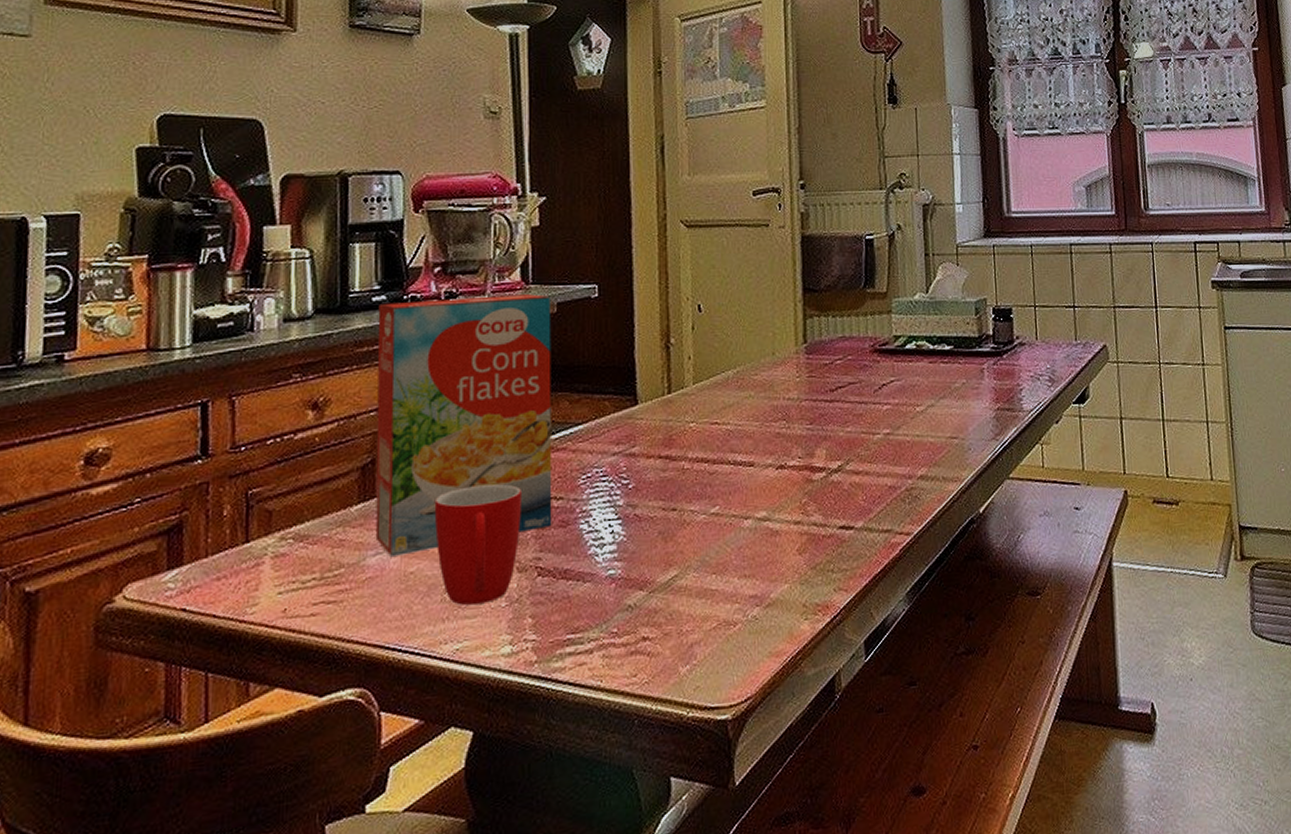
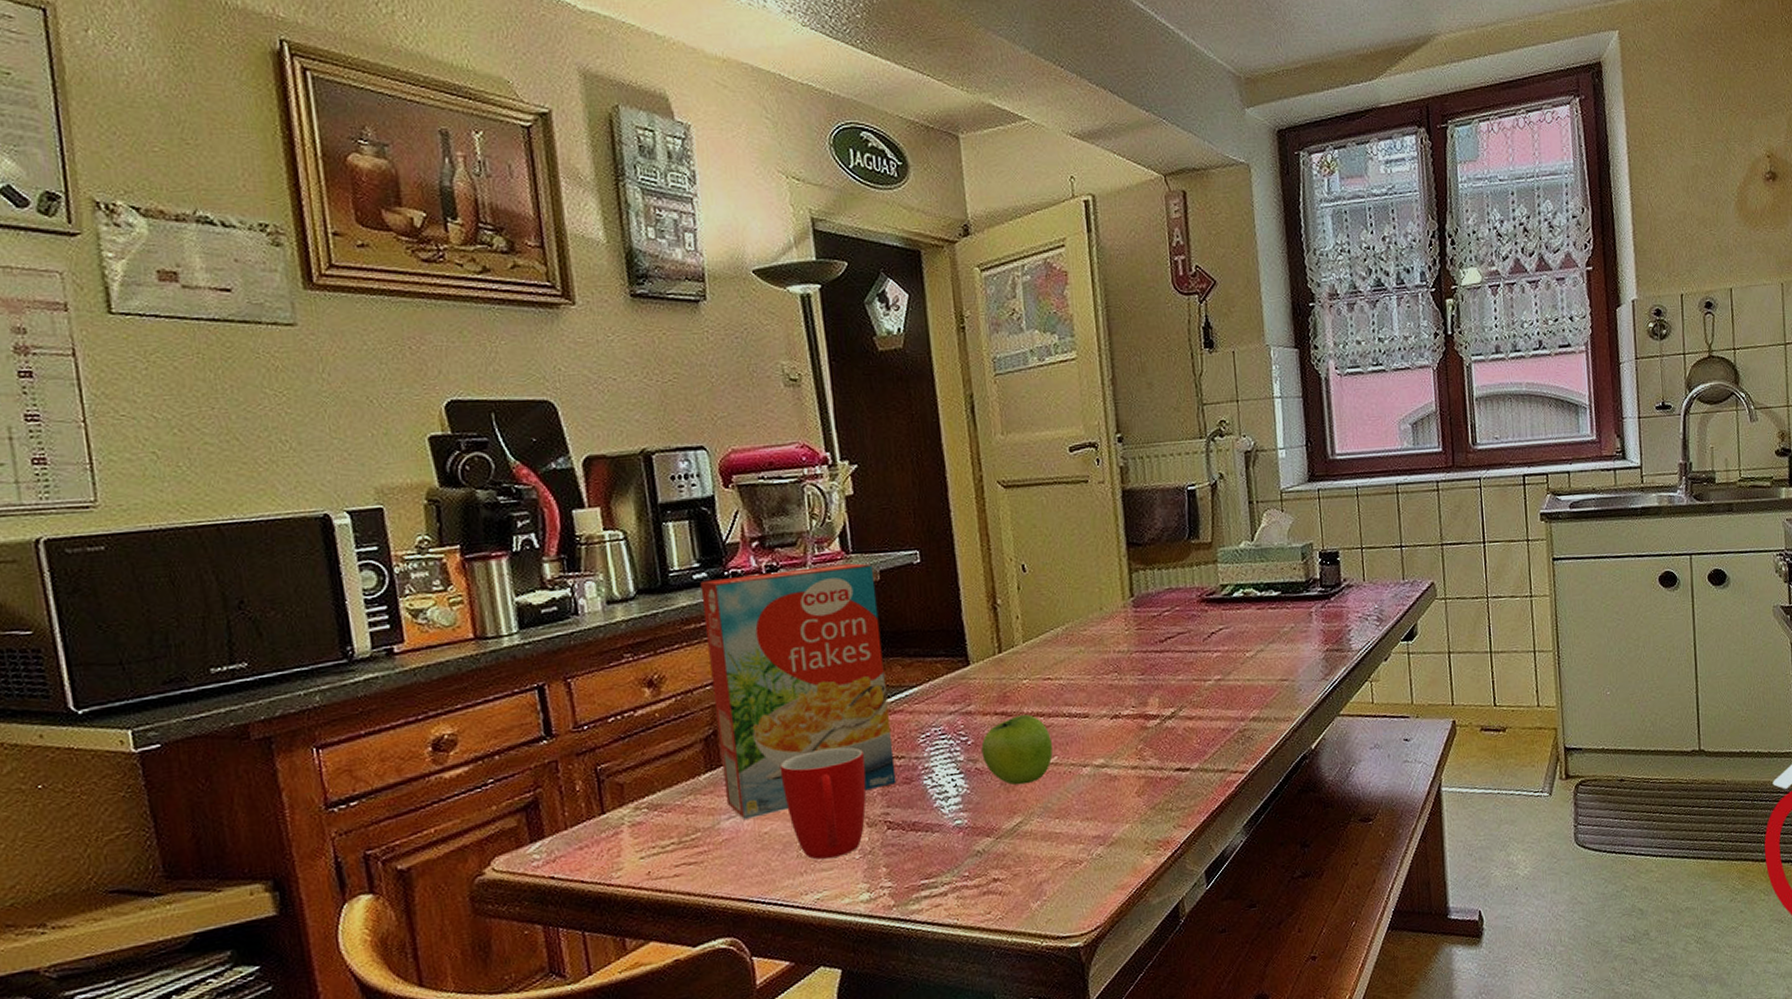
fruit: none [642,460,714,535] -> present [981,714,1053,786]

